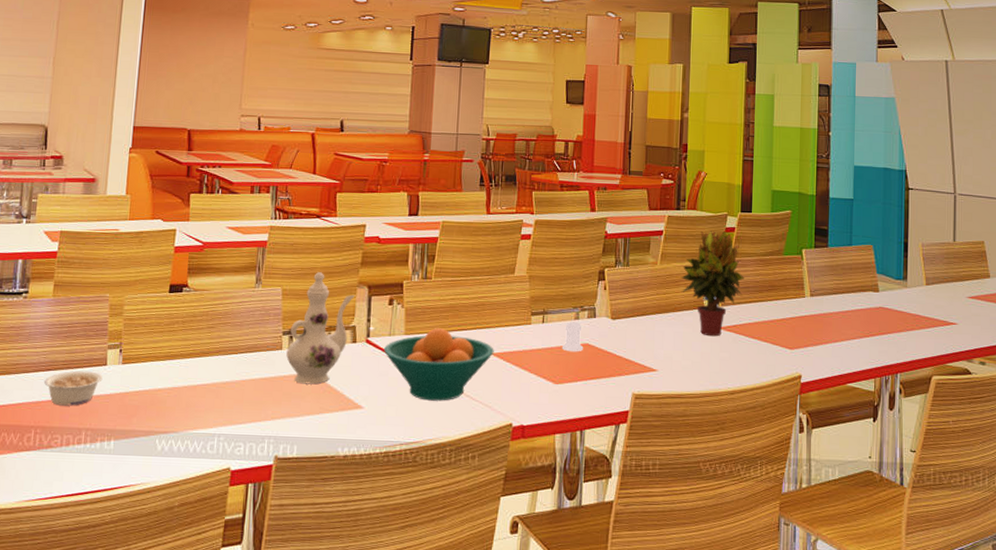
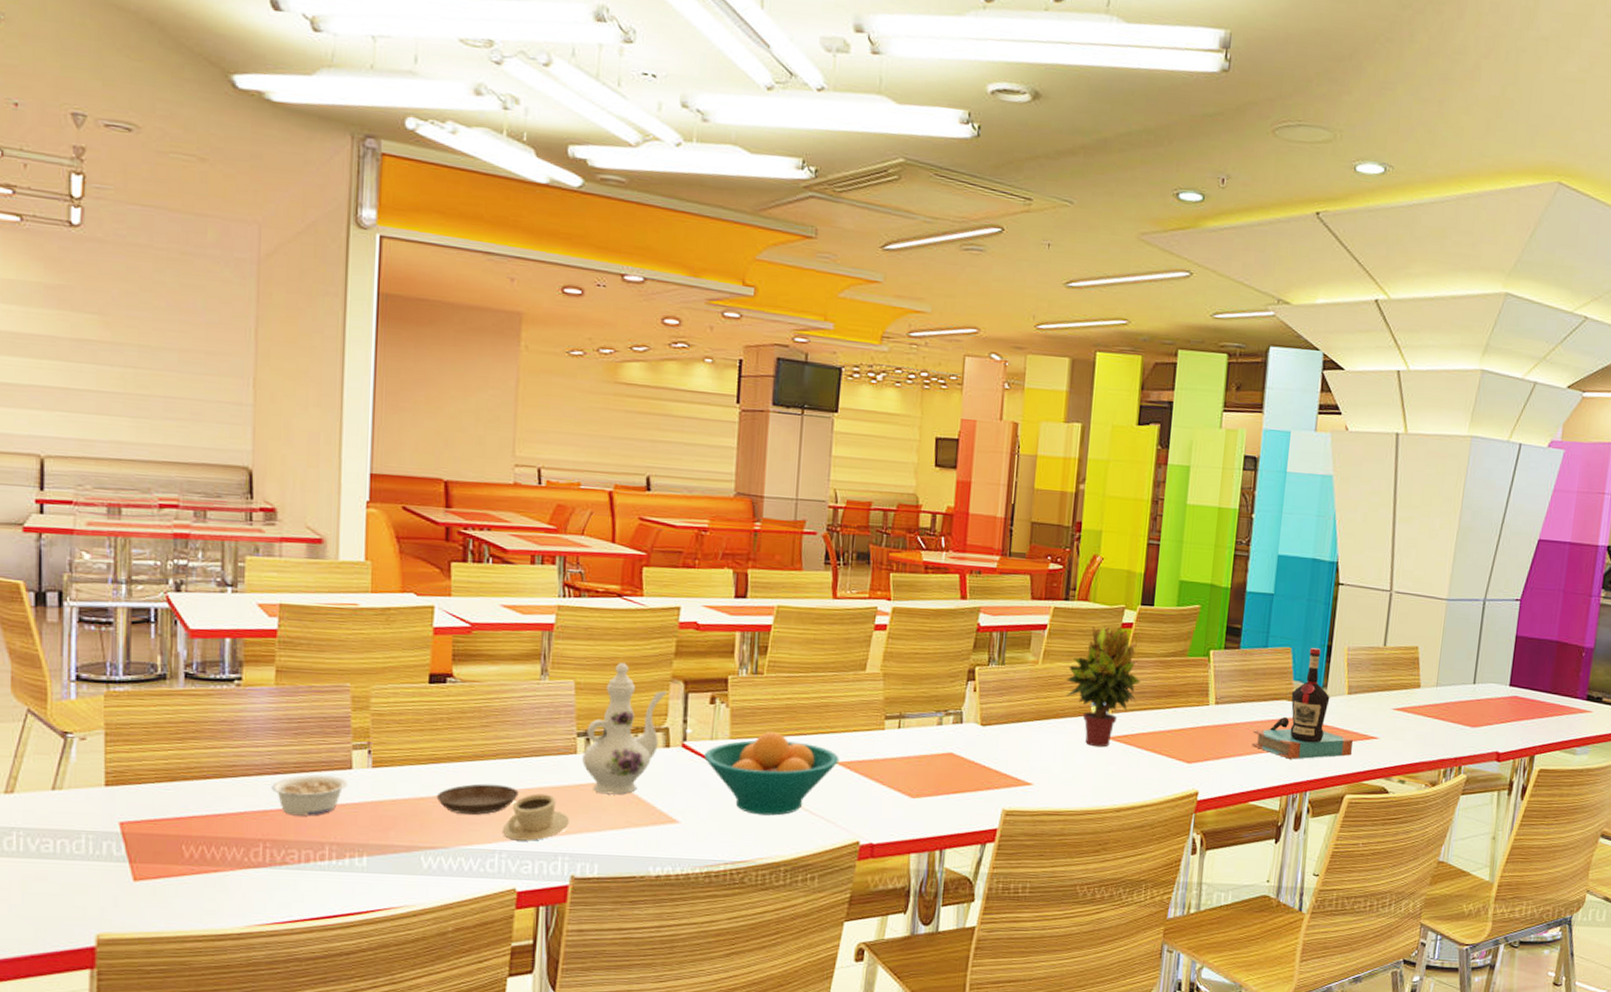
saucer: none [170,376,235,403] -> present [436,783,519,815]
cup: none [221,384,275,426] -> present [502,793,570,841]
salt shaker: present [561,322,584,352] -> none [920,728,947,763]
bottle: none [845,245,934,344] -> present [1251,648,1353,759]

